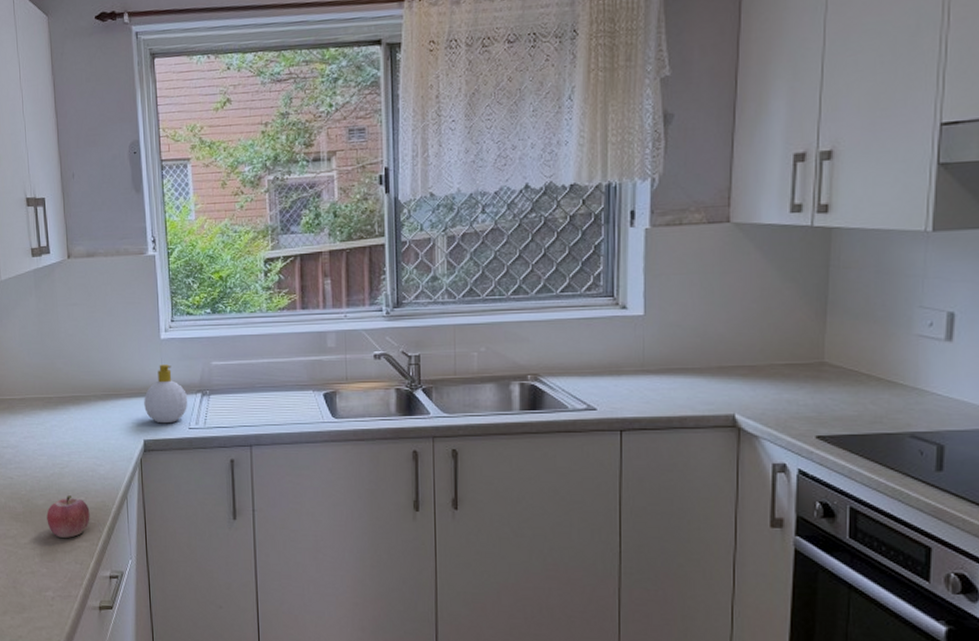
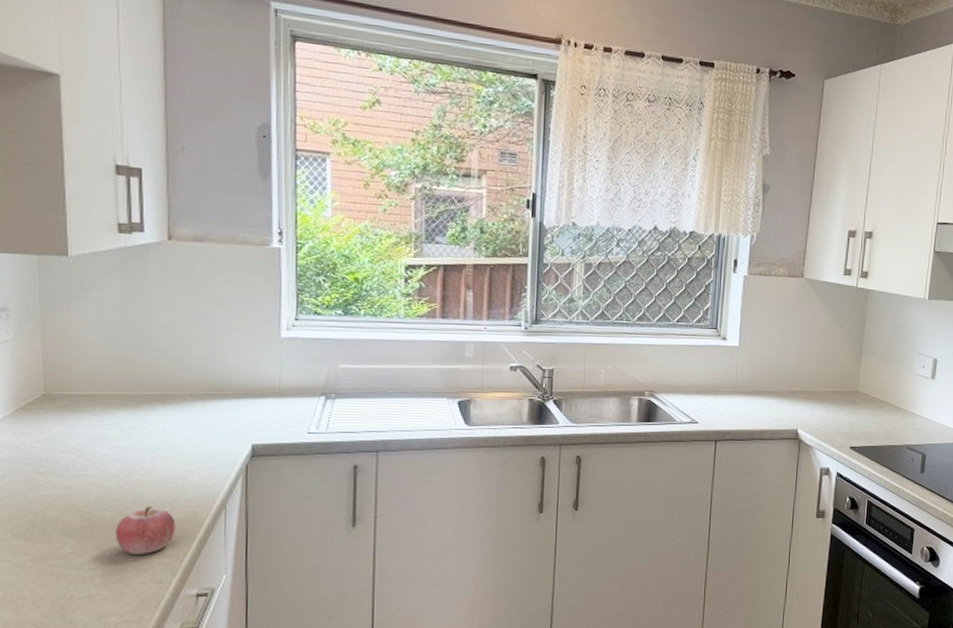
soap bottle: present [144,364,188,424] -> none [255,364,309,428]

